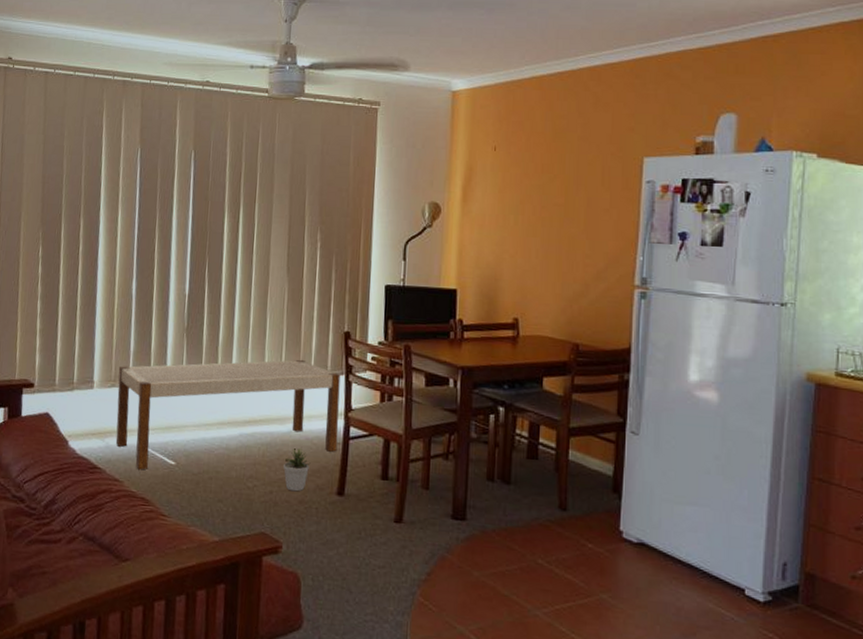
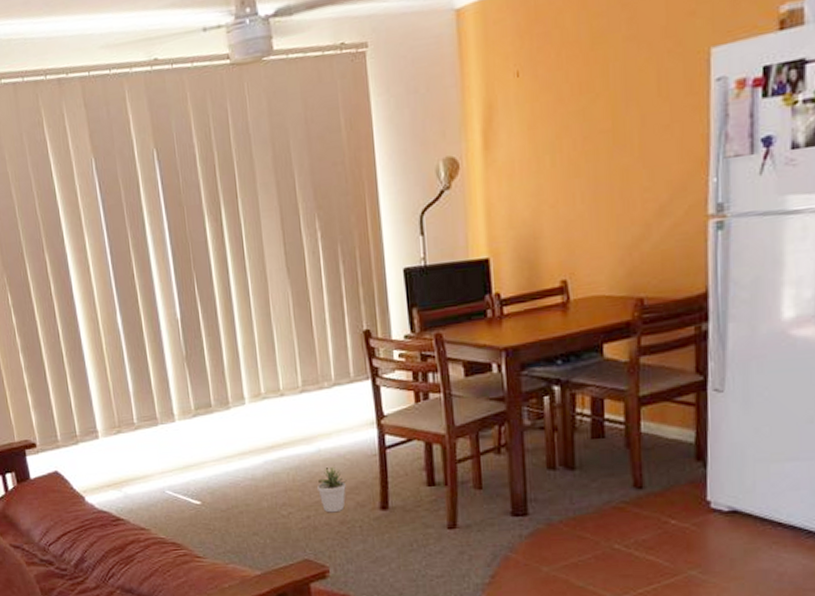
bench: present [115,359,341,470] -> none [120,369,374,515]

